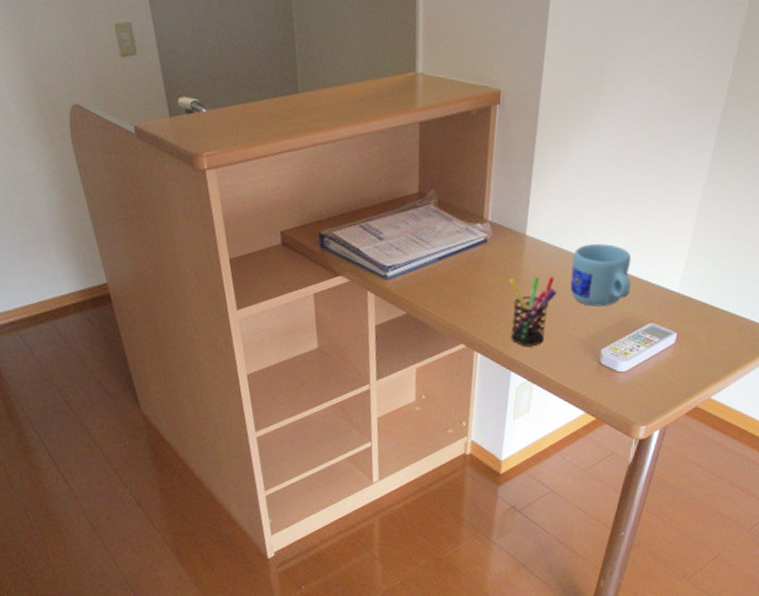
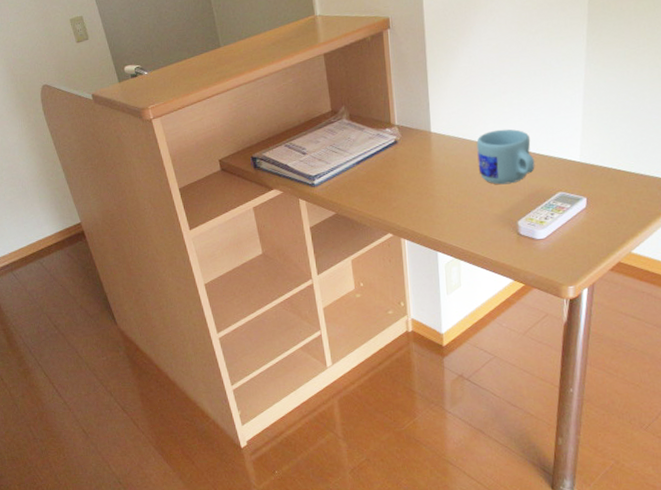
pen holder: present [509,276,557,347] -> none [423,163,468,228]

